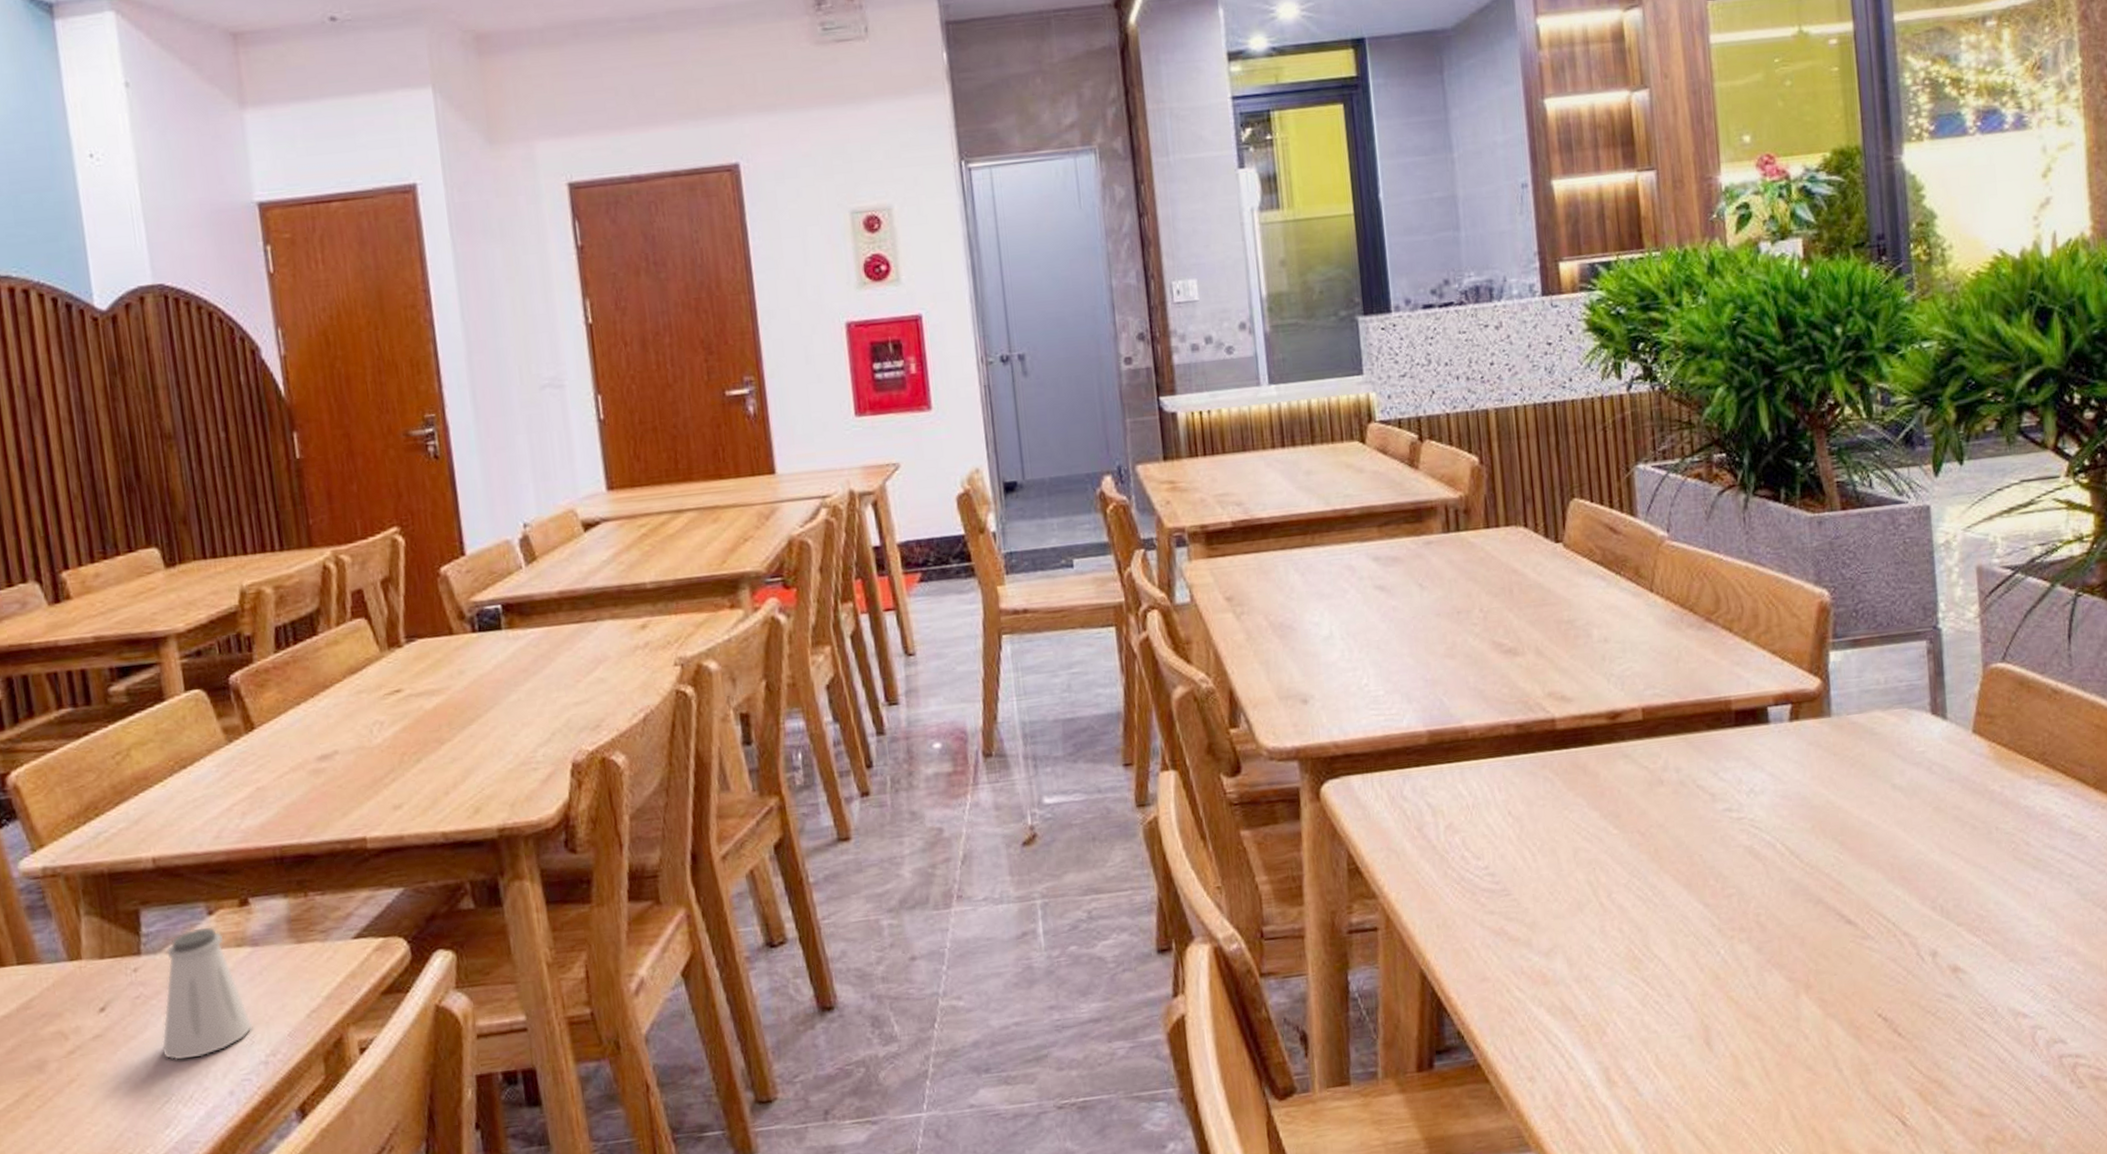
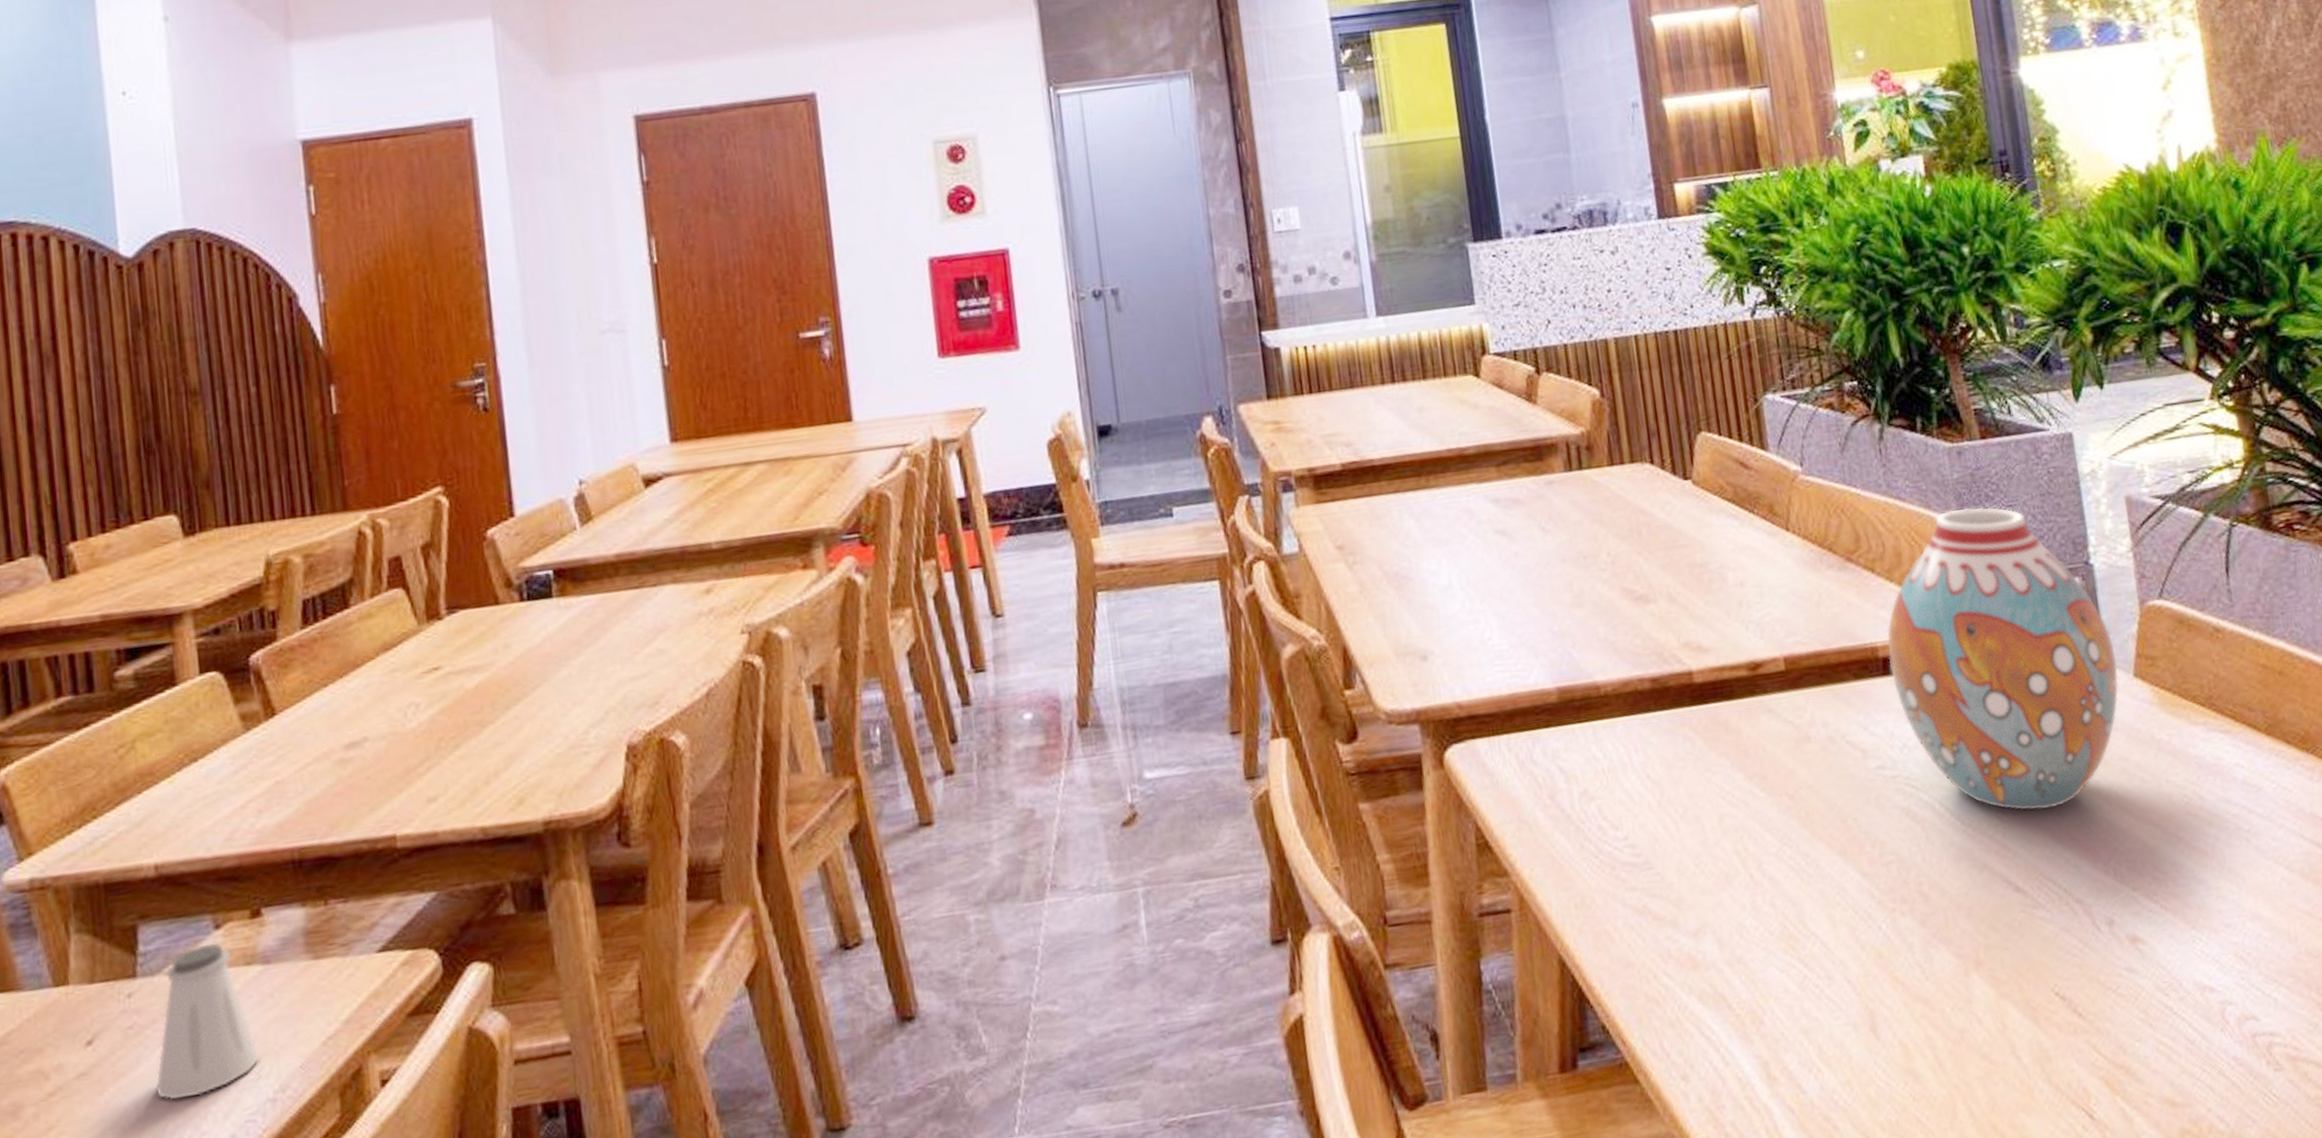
vase: none [1740,573,1958,852] -> present [1887,507,2119,811]

